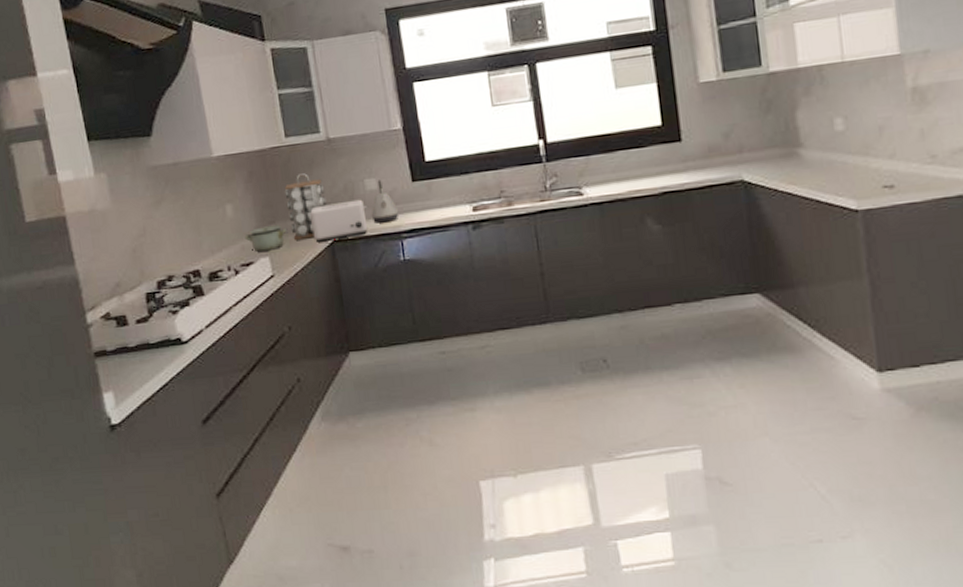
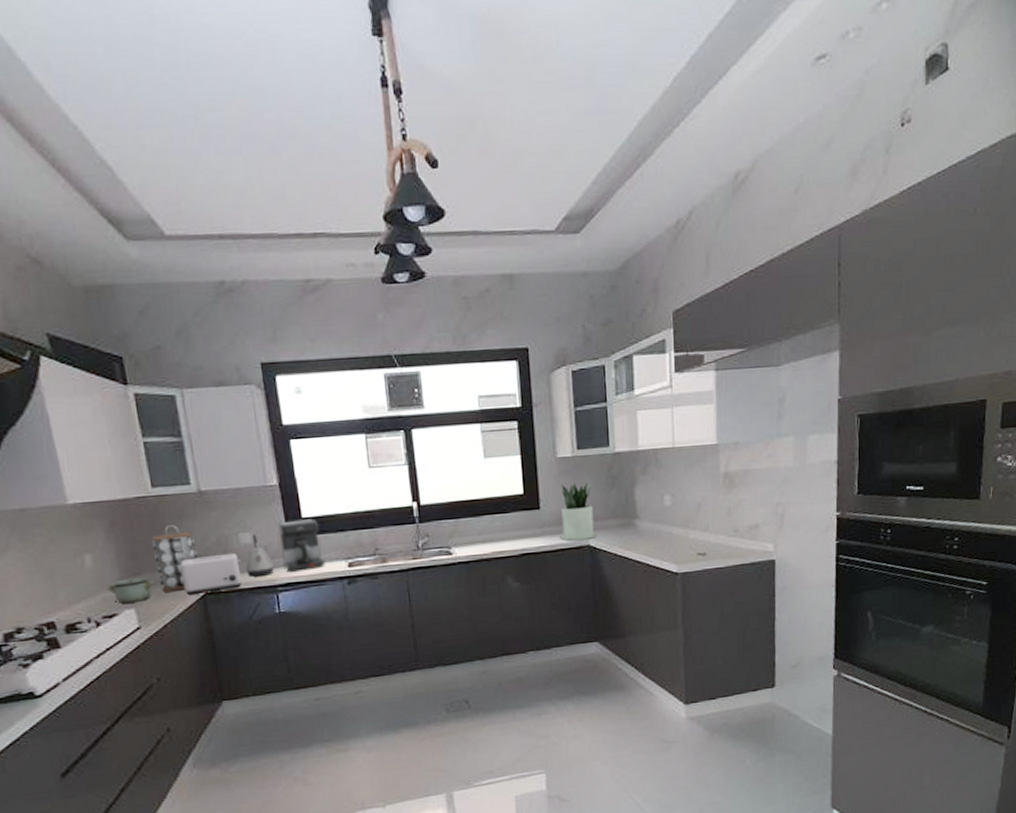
coffee maker: none [401,162,449,218] -> present [277,519,325,572]
planter: none [706,108,752,177] -> present [560,482,597,542]

